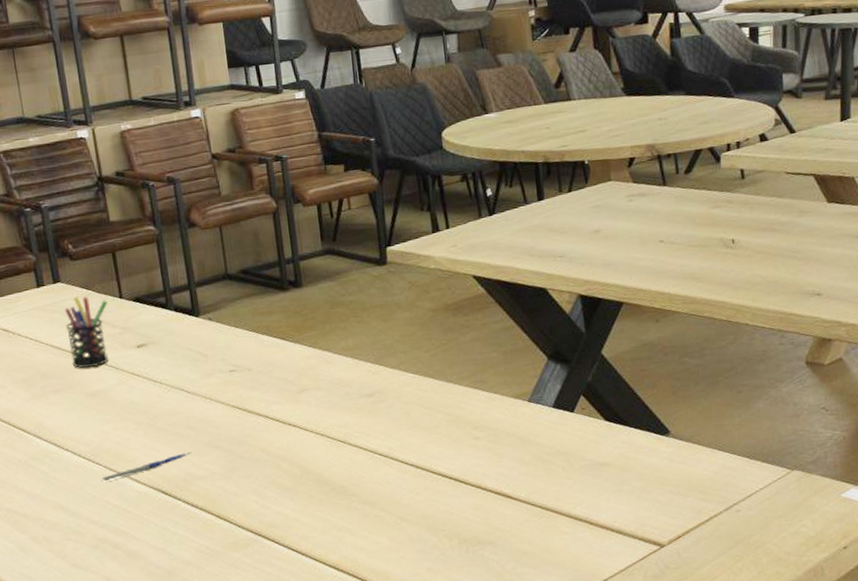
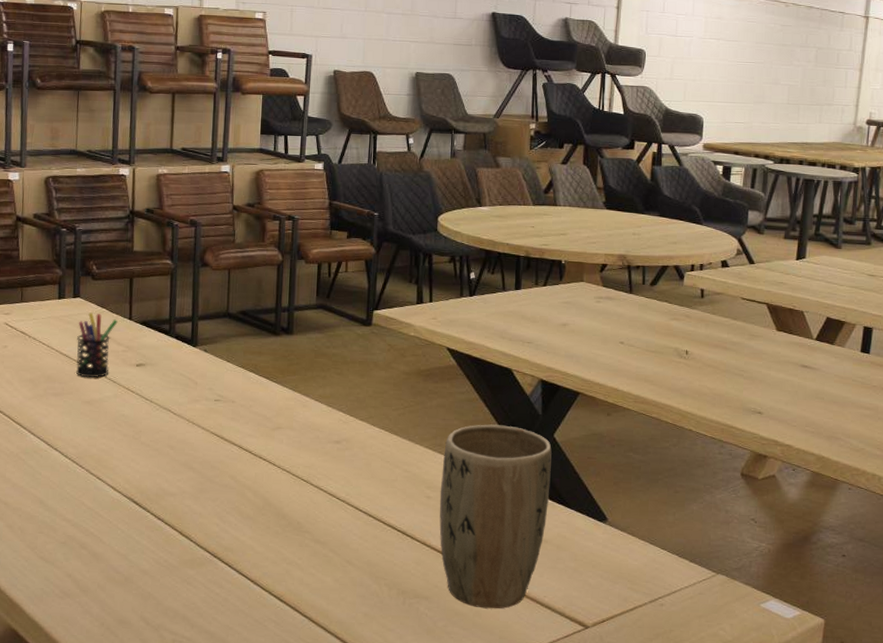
pen: present [101,451,192,482] -> none [81,468,167,484]
plant pot: none [486,349,606,544] -> present [439,424,552,609]

